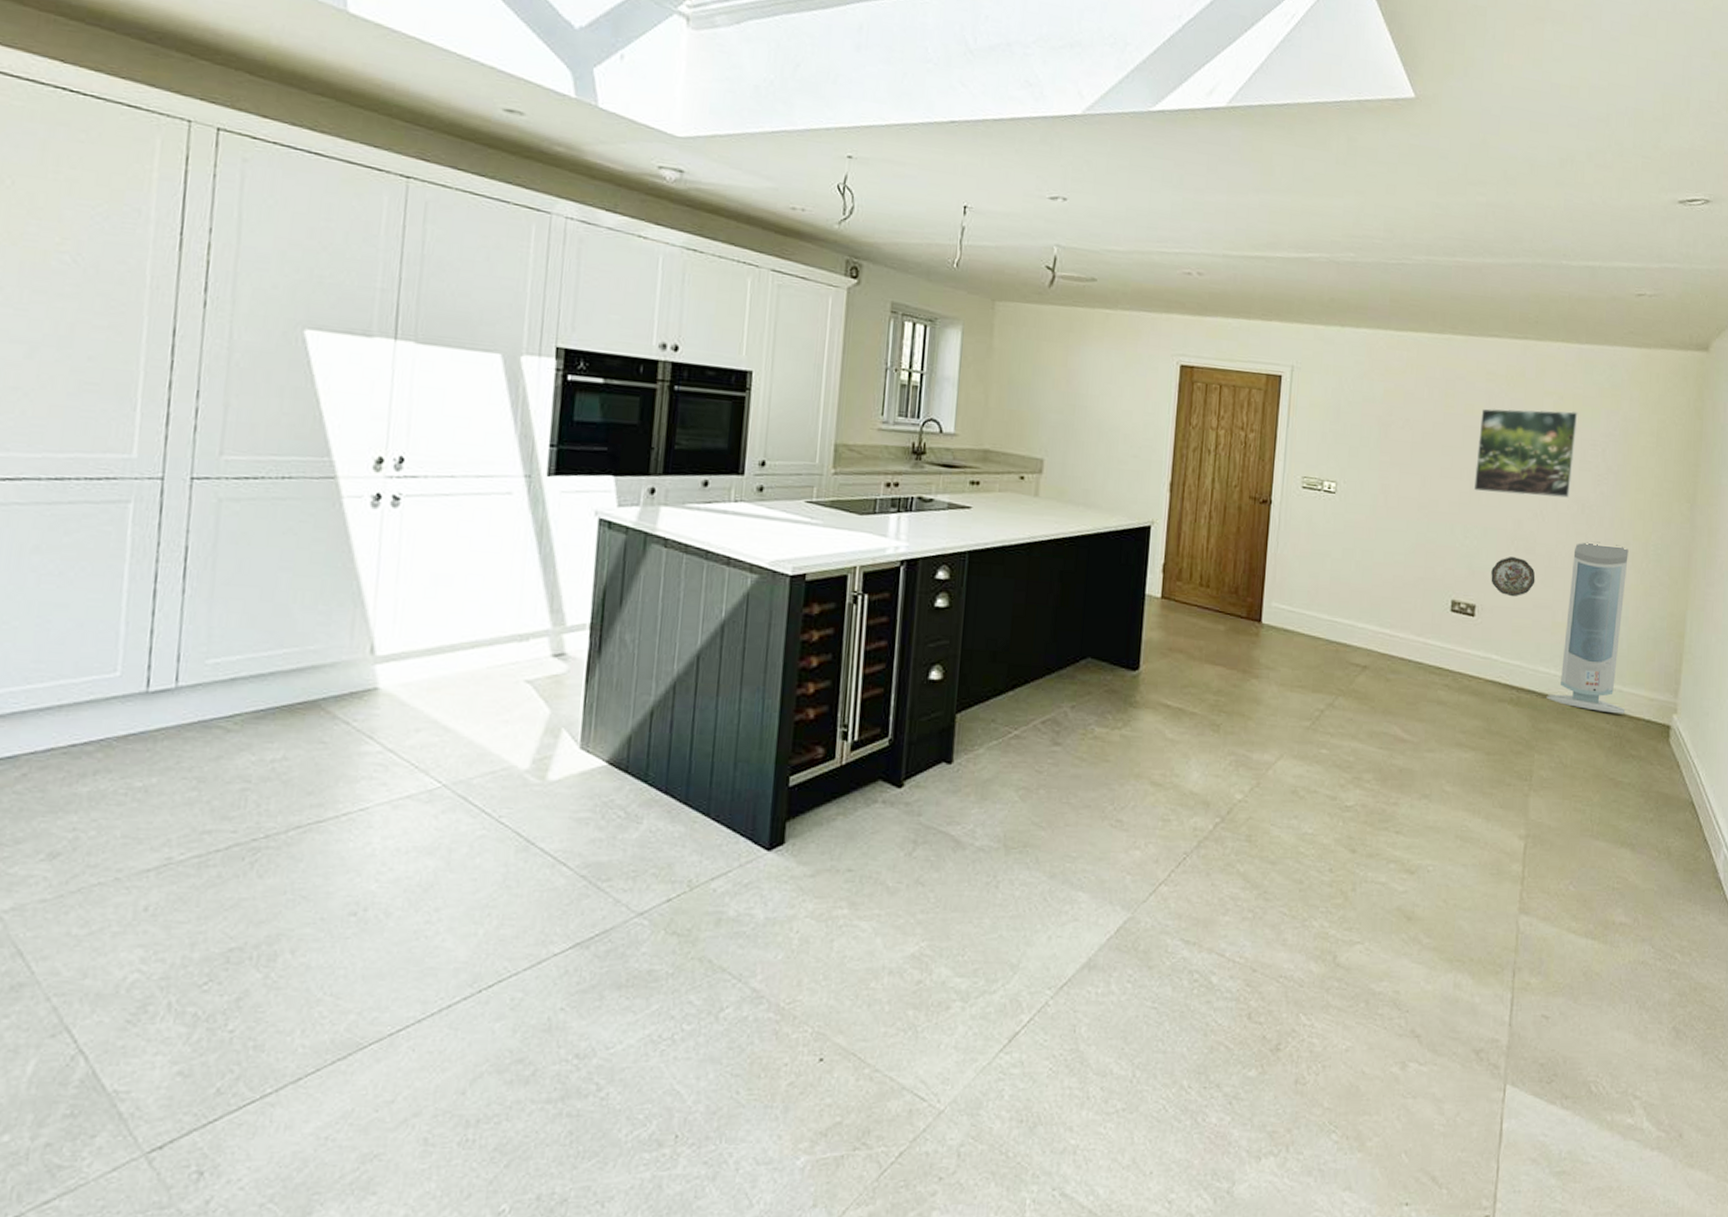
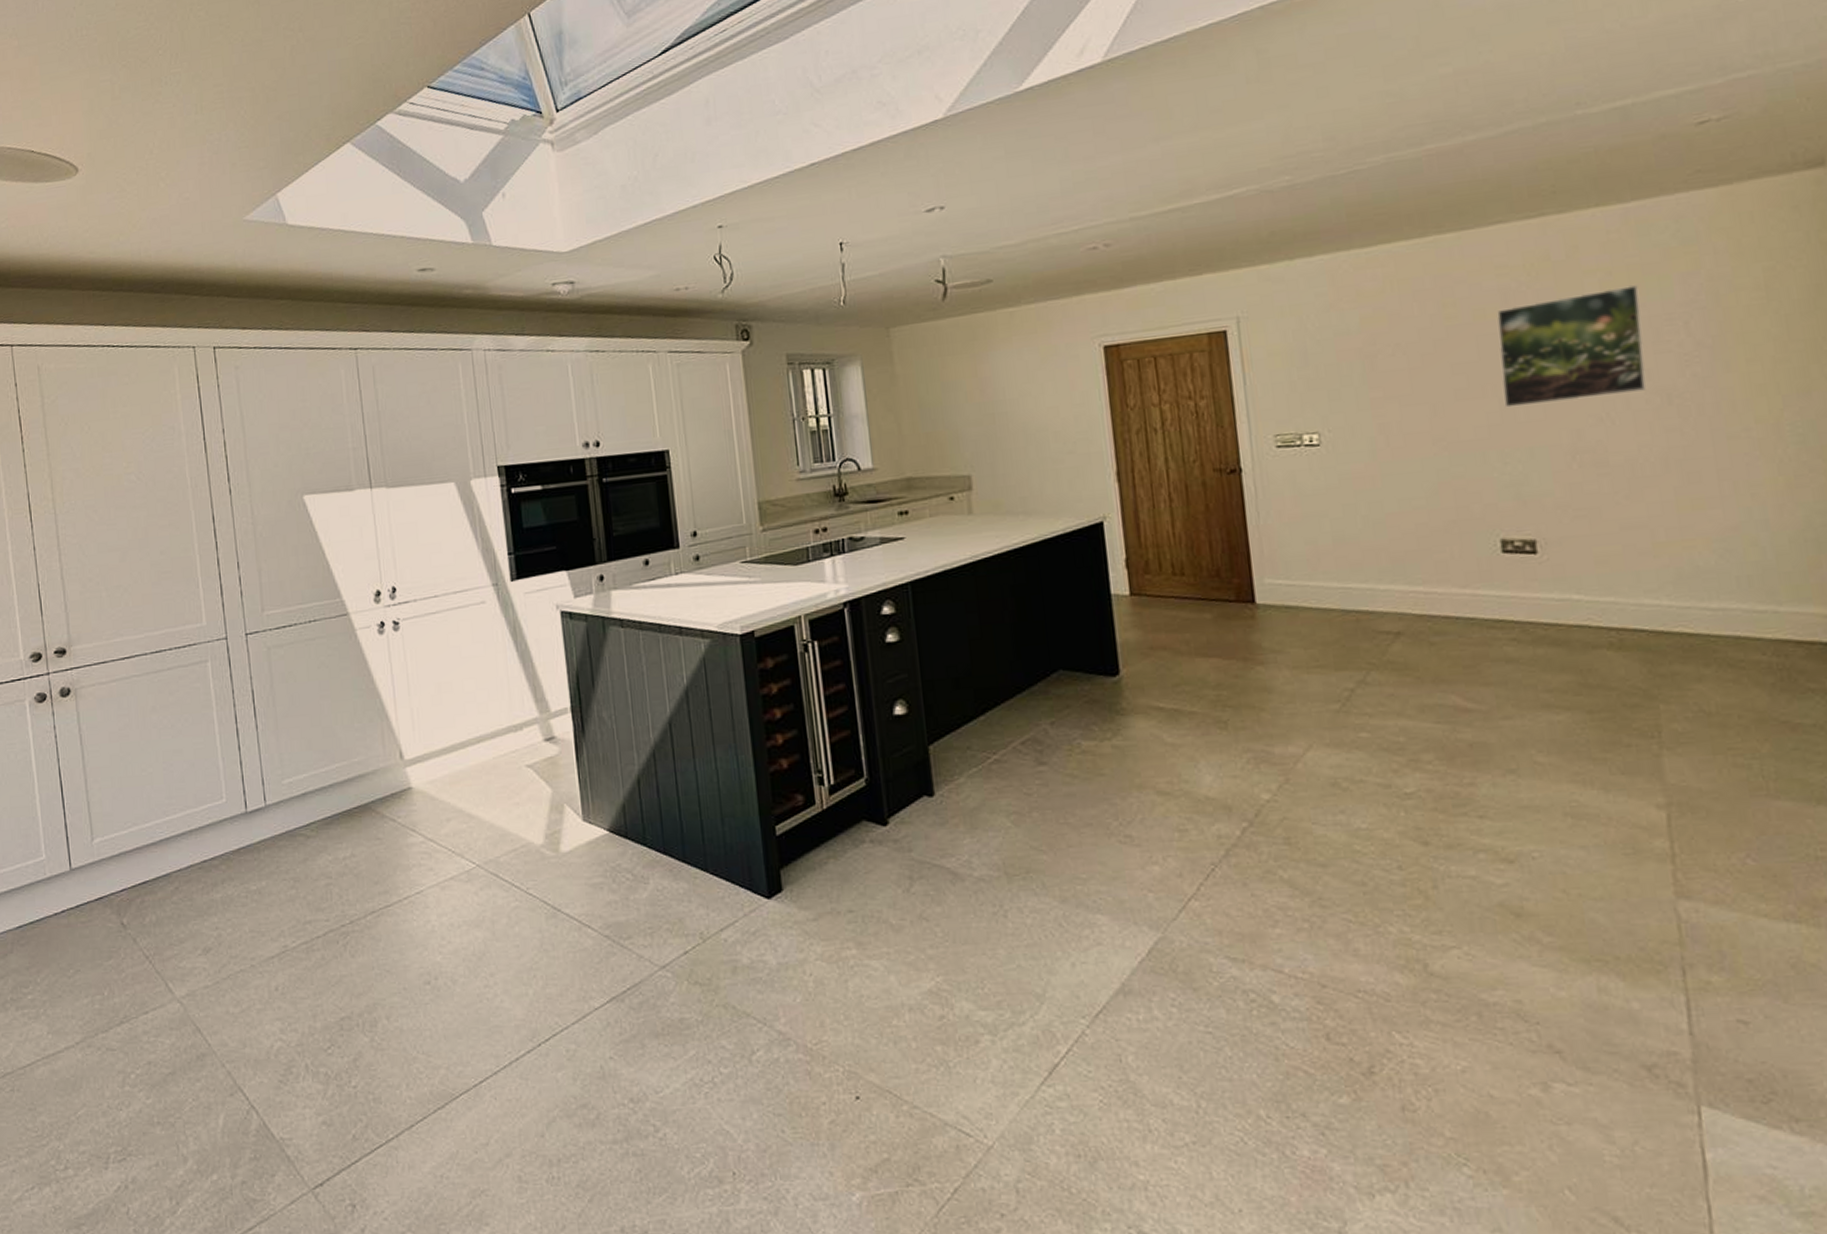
decorative plate: present [1491,557,1536,597] -> none [1549,474,1617,523]
air purifier: present [1546,541,1629,714] -> none [1662,433,1789,642]

